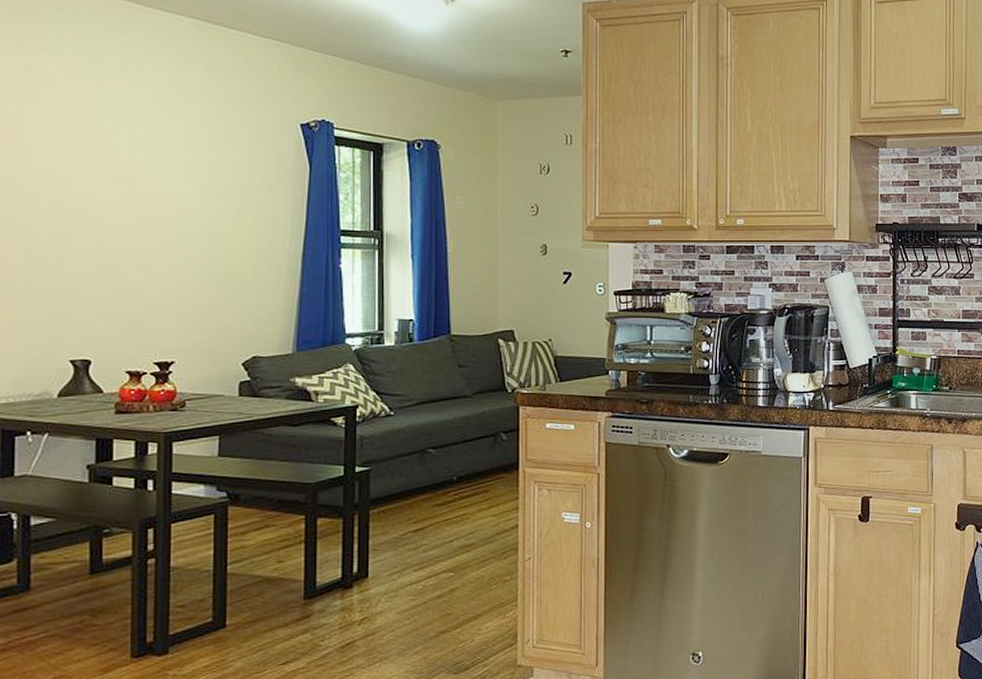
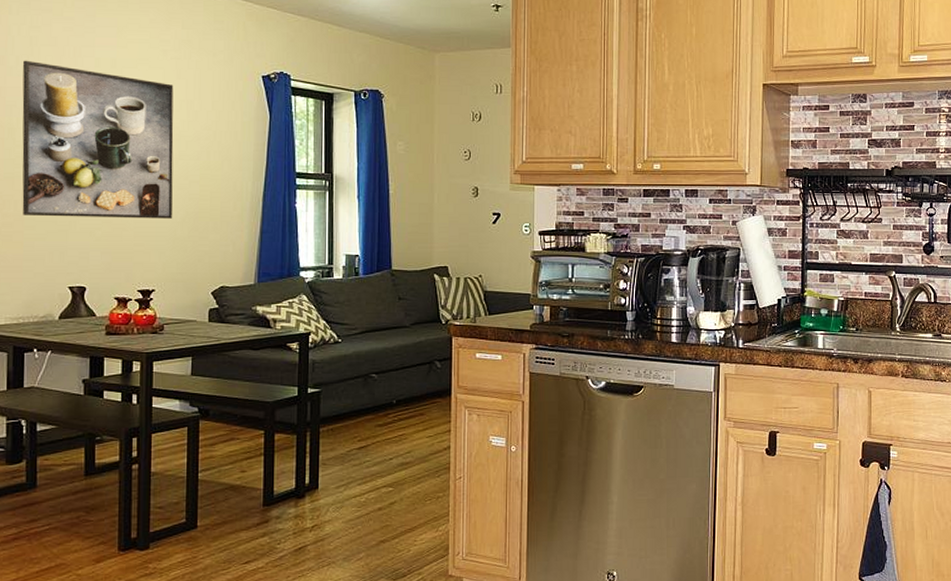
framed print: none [12,104,197,282] -> present [22,60,174,219]

